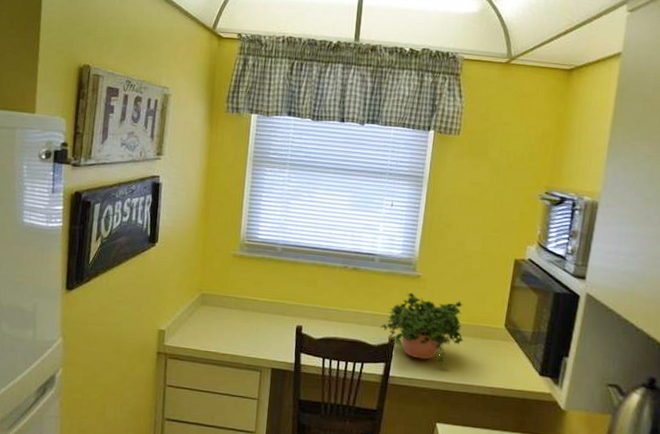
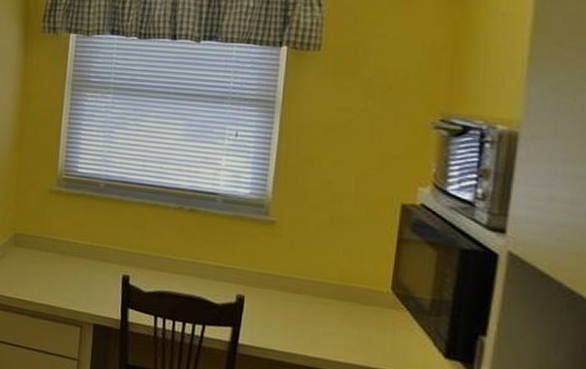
potted plant: present [380,292,463,367] -> none [225,241,335,337]

